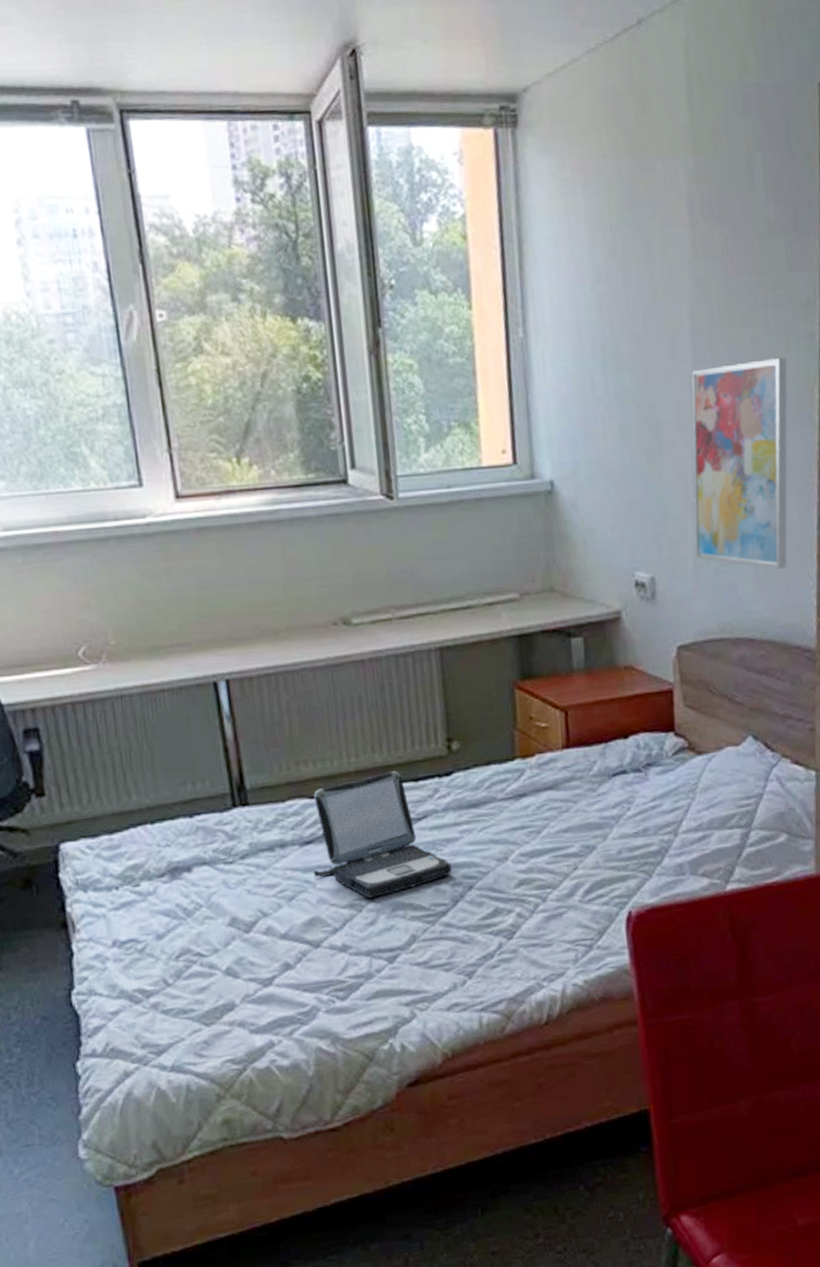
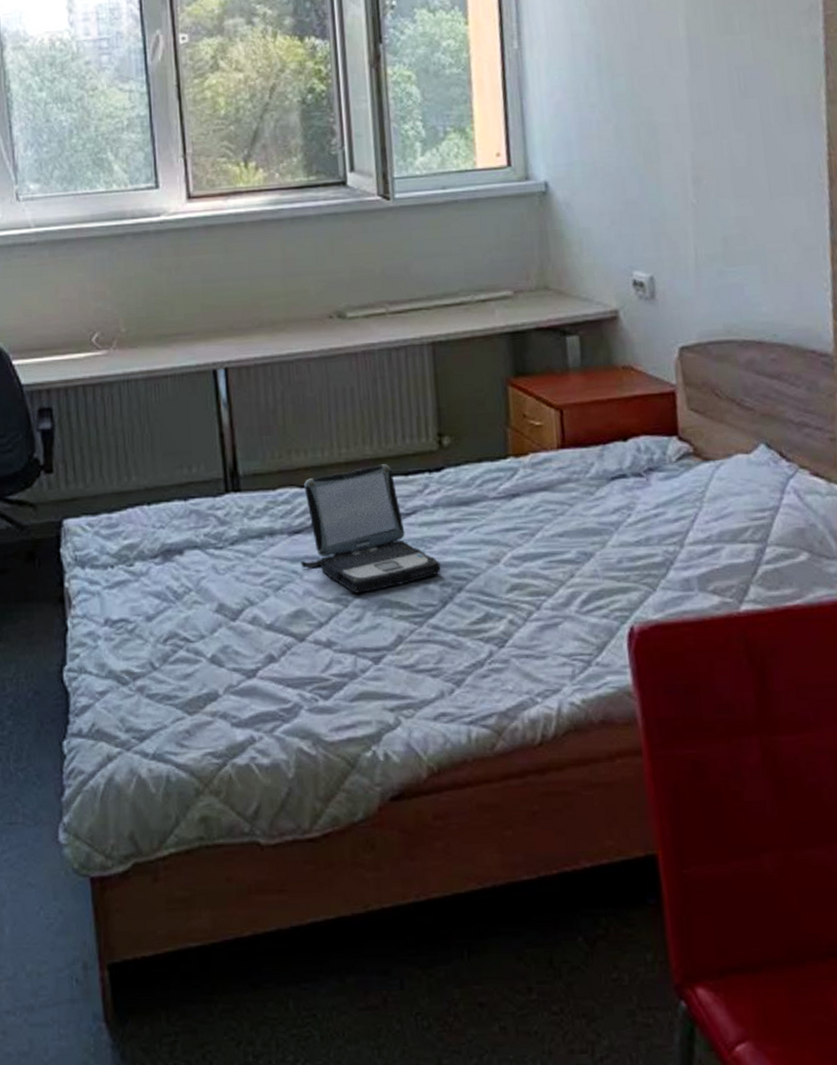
wall art: present [691,358,788,570] -> none [689,62,798,271]

